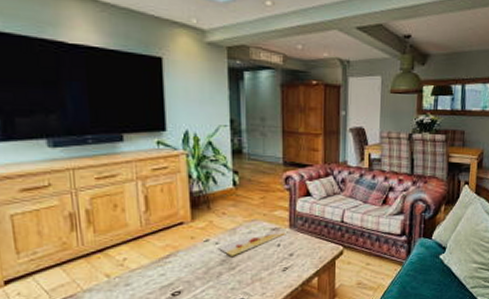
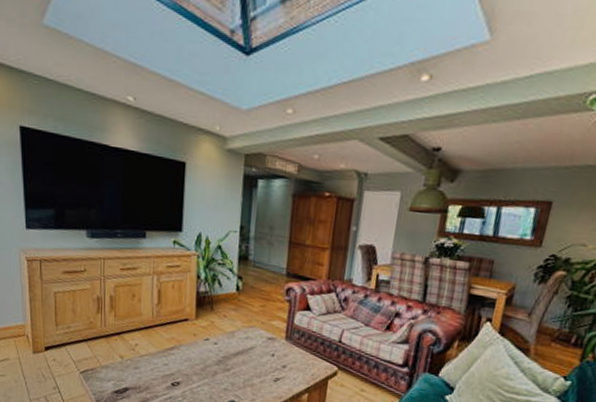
painting: present [217,233,285,256] -> none [216,342,280,359]

